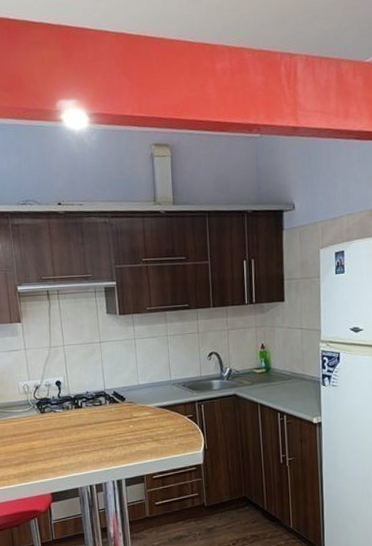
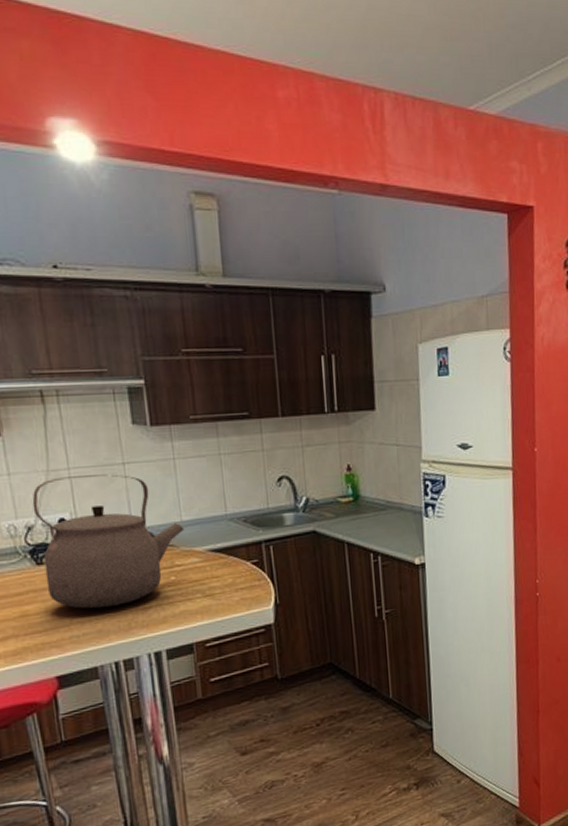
tea kettle: none [39,350,141,446] -> present [32,474,185,609]

